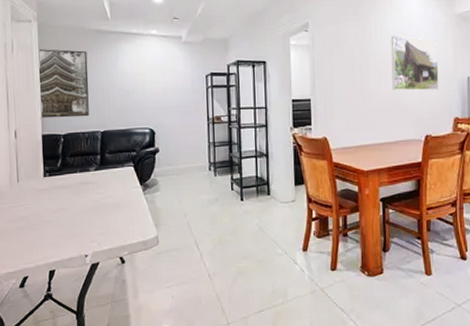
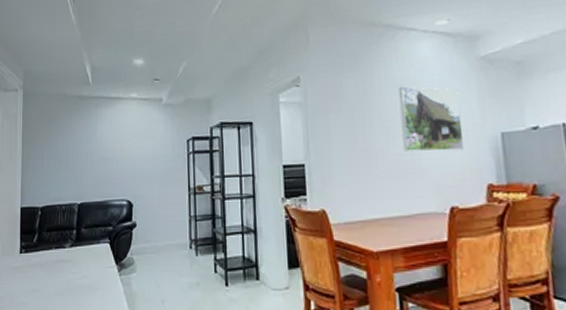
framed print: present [39,49,89,119] -> none [19,117,68,190]

